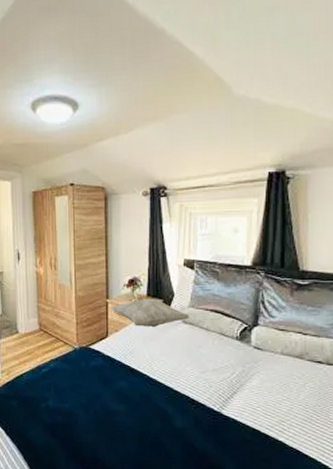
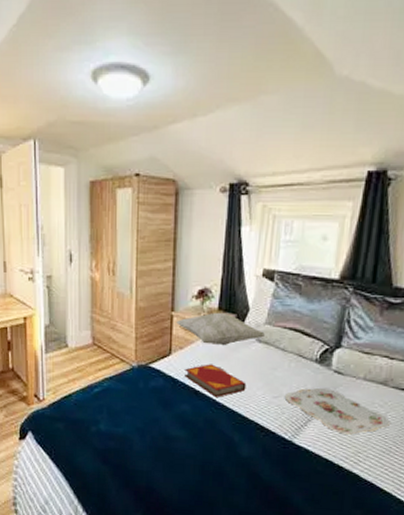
hardback book: none [121,344,176,374] -> present [184,364,247,397]
serving tray: none [211,362,309,405] -> present [284,387,390,435]

